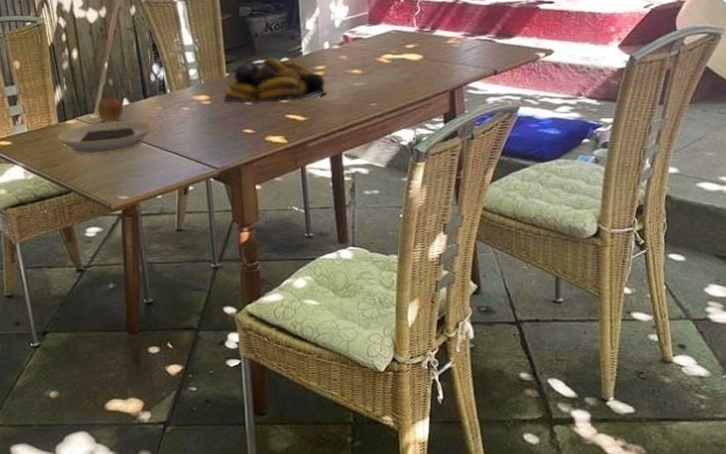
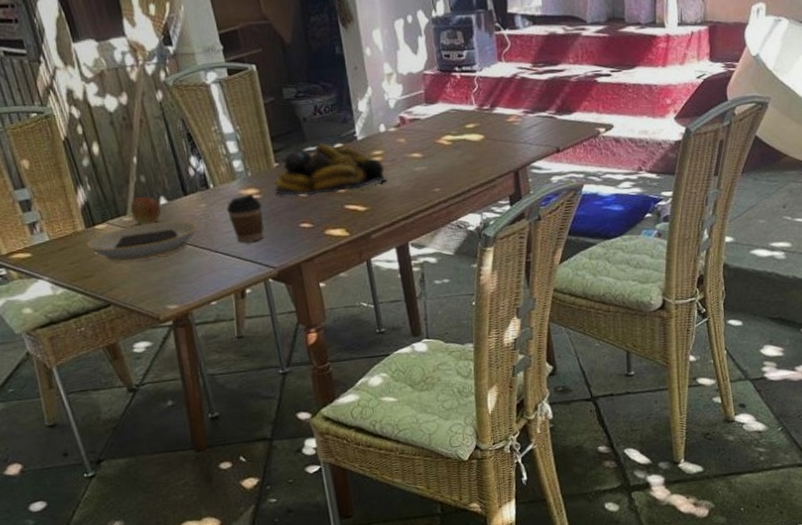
coffee cup: none [179,100,211,144] -> present [225,194,265,243]

